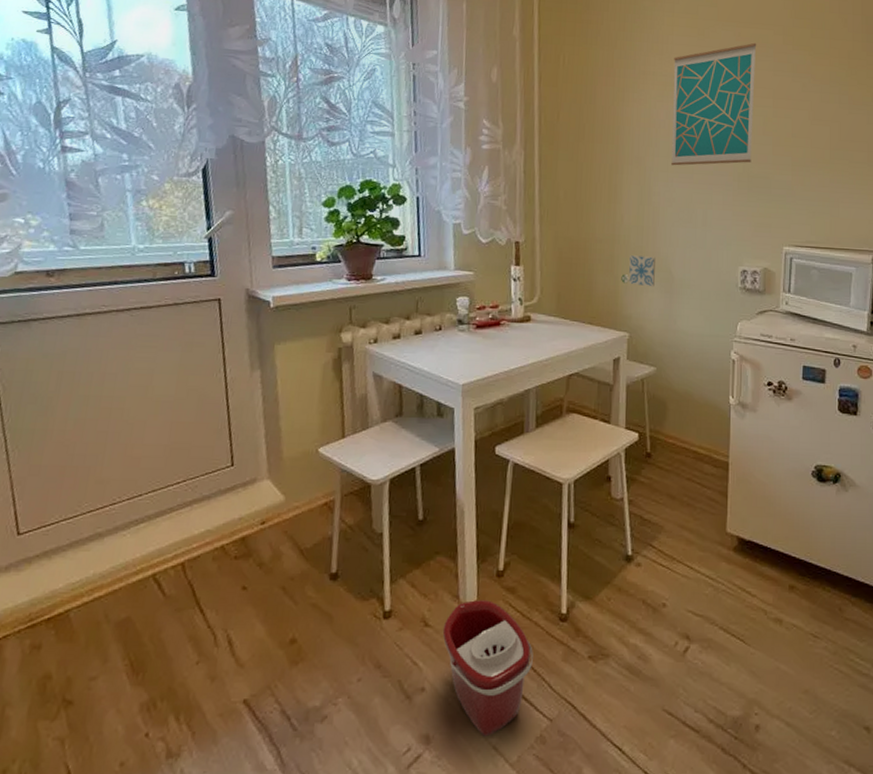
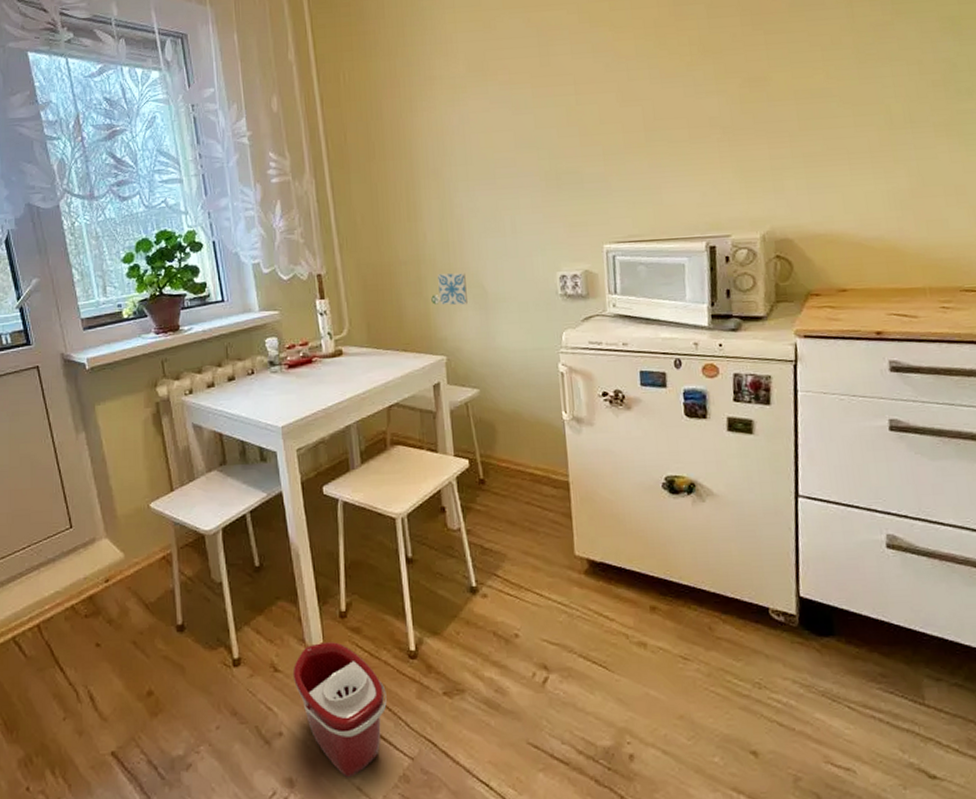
wall art: present [671,42,757,166] -> none [460,26,558,173]

